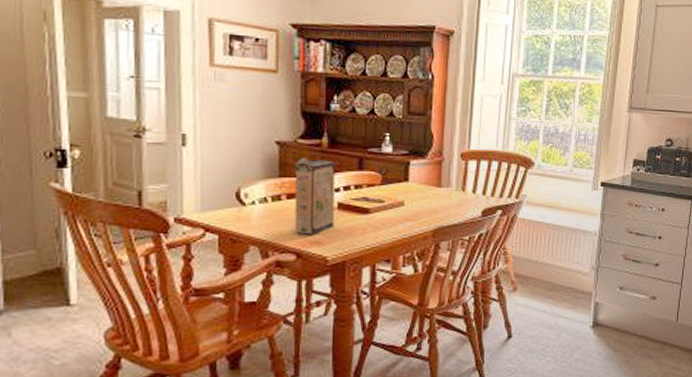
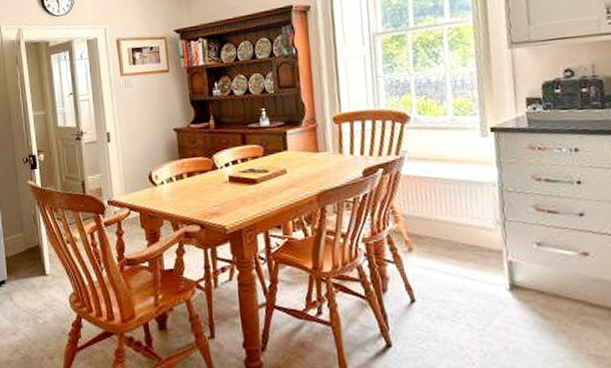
cereal box: present [294,158,335,235] -> none [191,139,228,208]

